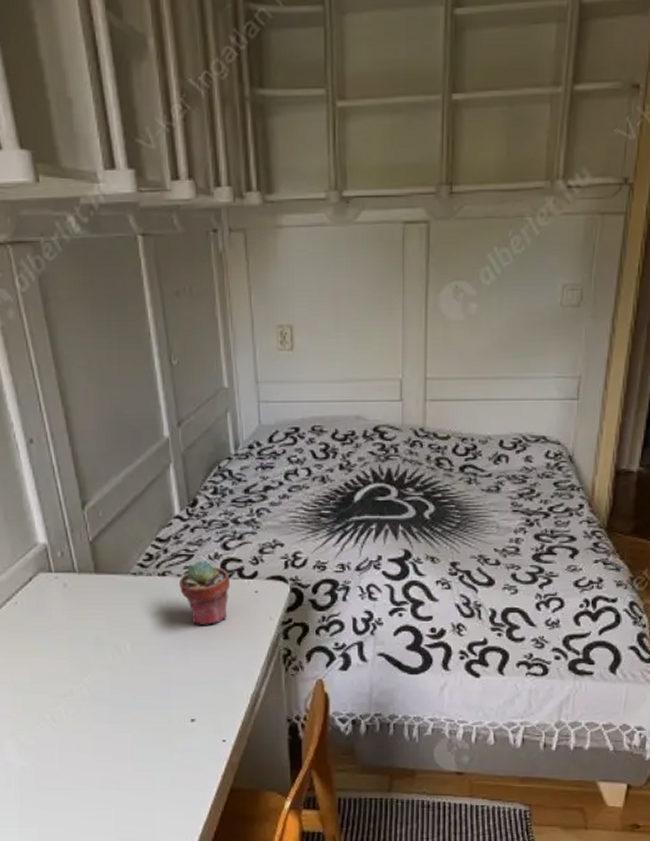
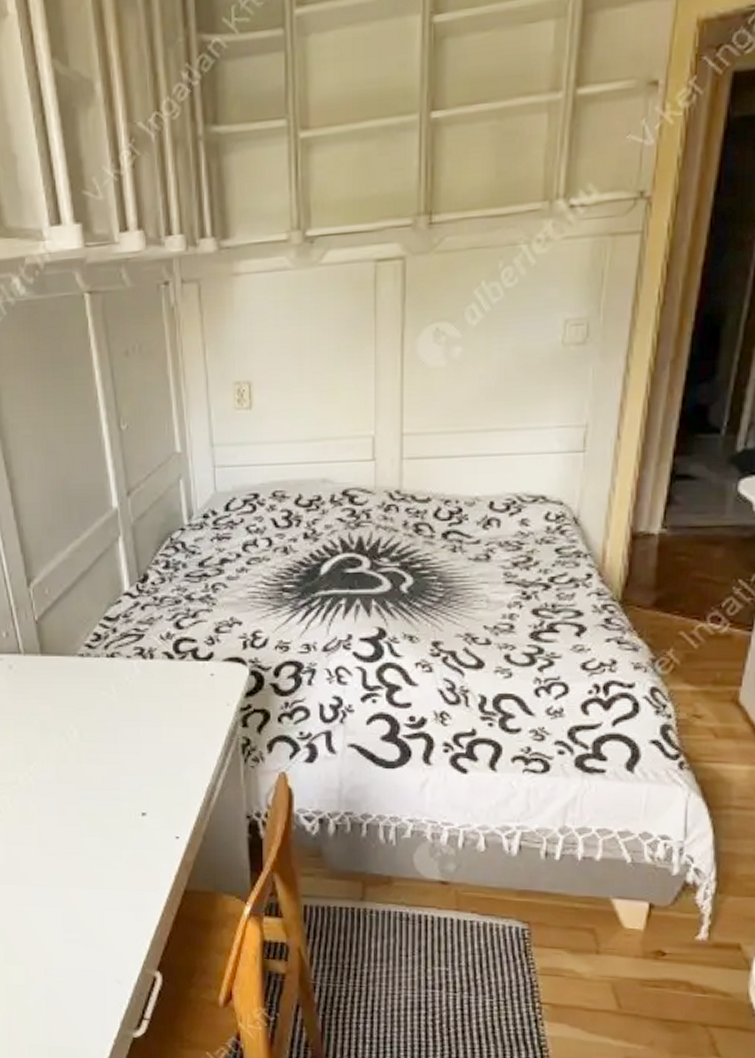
potted succulent: present [178,561,230,625] -> none [128,641,183,711]

